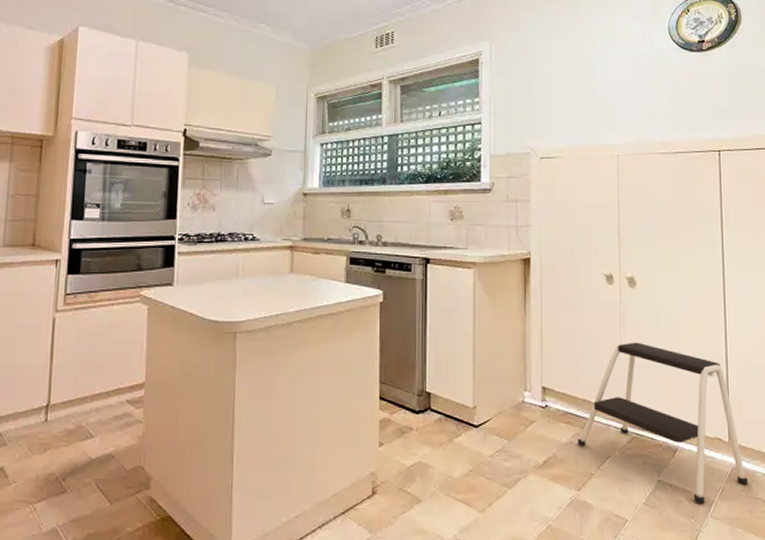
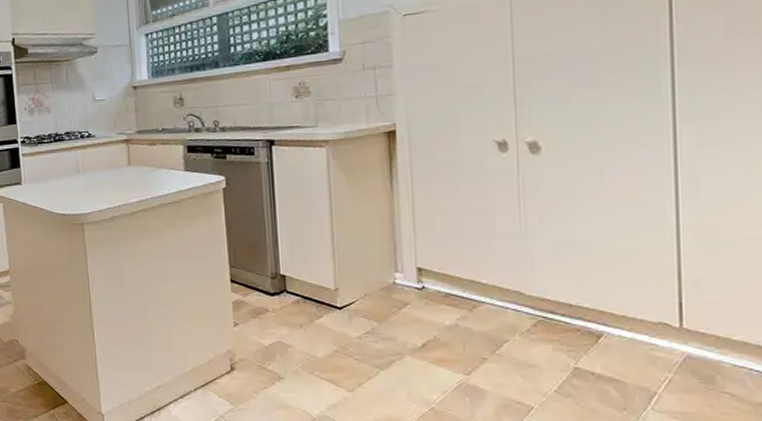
step stool: present [578,342,749,505] -> none [465,215,710,396]

